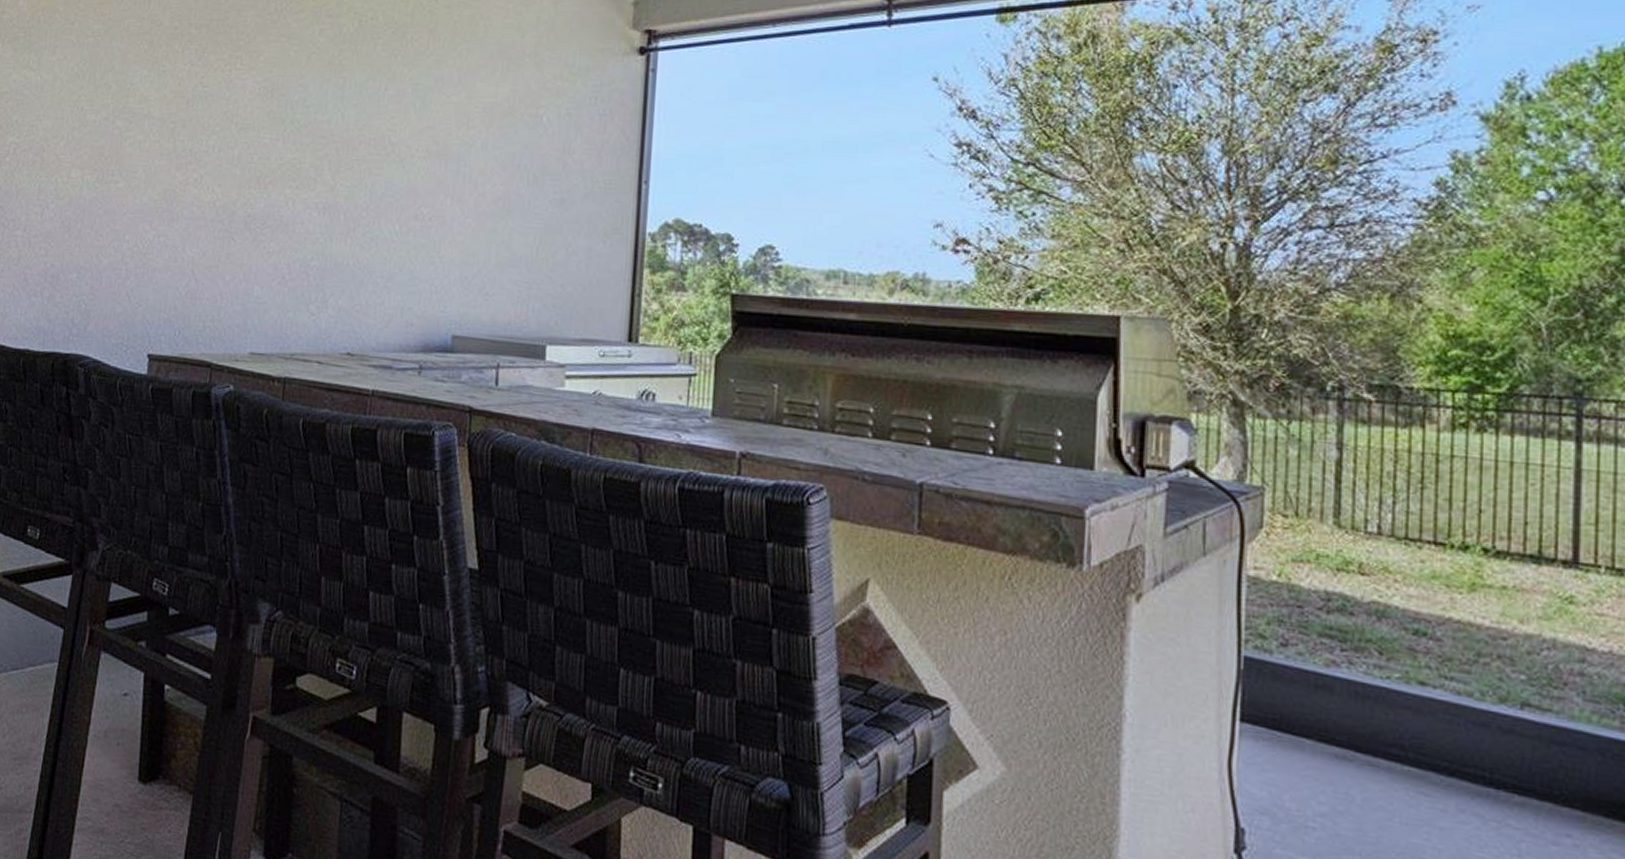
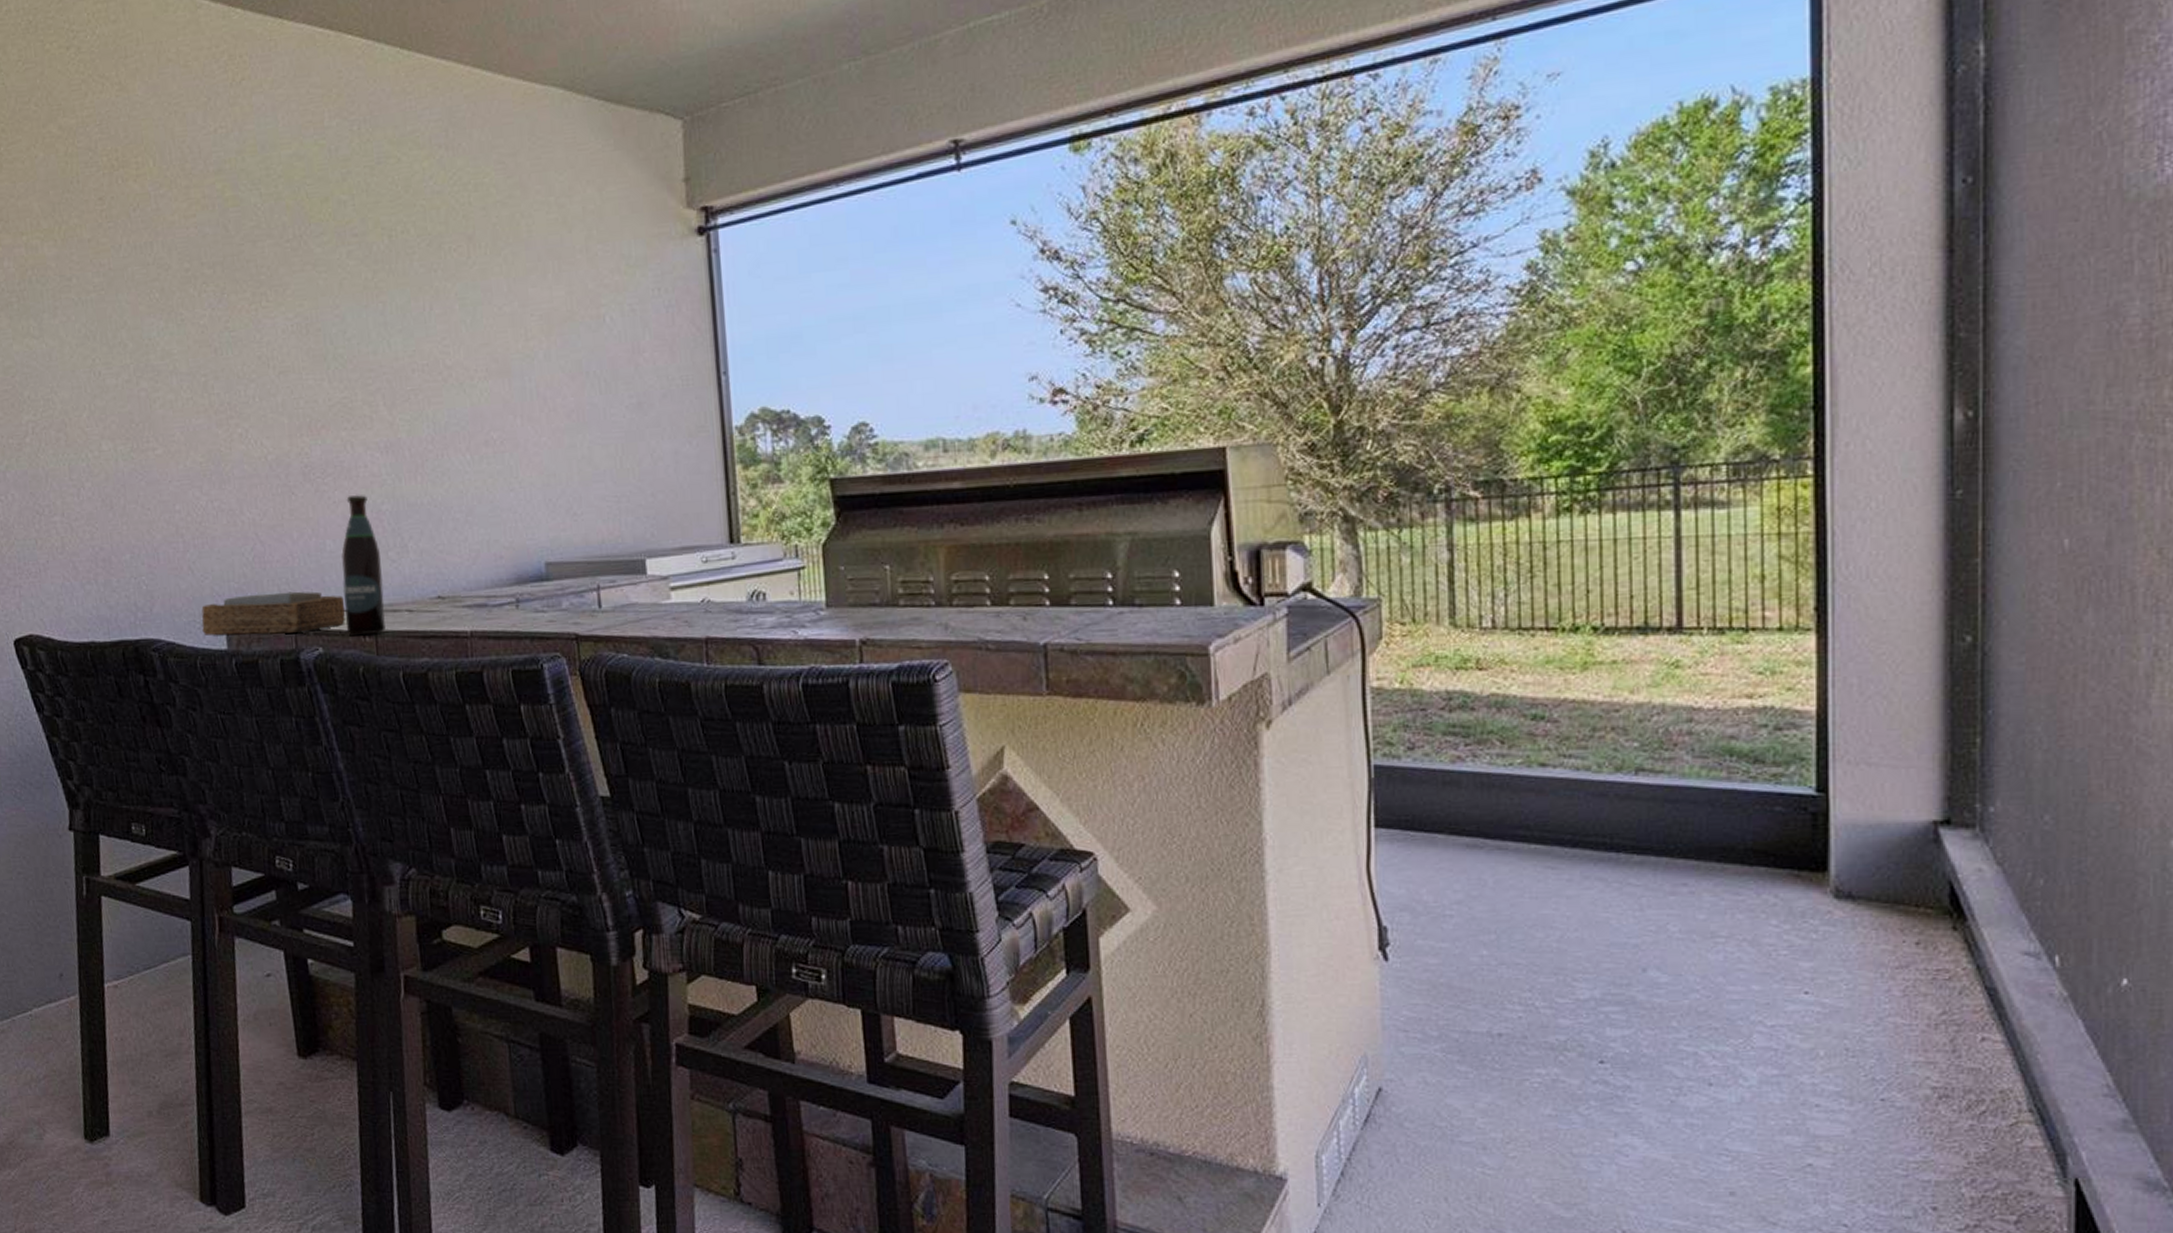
napkin holder: none [127,326,262,369] -> present [201,591,346,636]
bottle: none [258,247,303,380] -> present [341,494,386,635]

